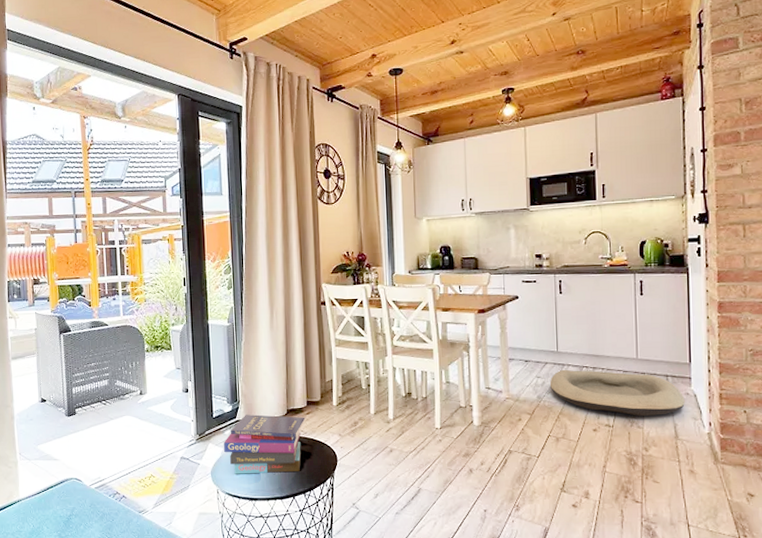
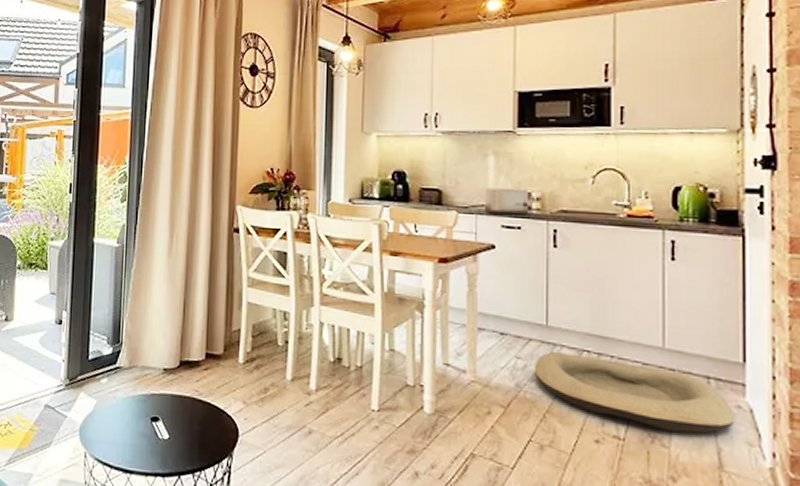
books: present [224,414,306,474] -> none [98,361,202,444]
toaster: none [508,252,541,273] -> present [484,187,529,216]

